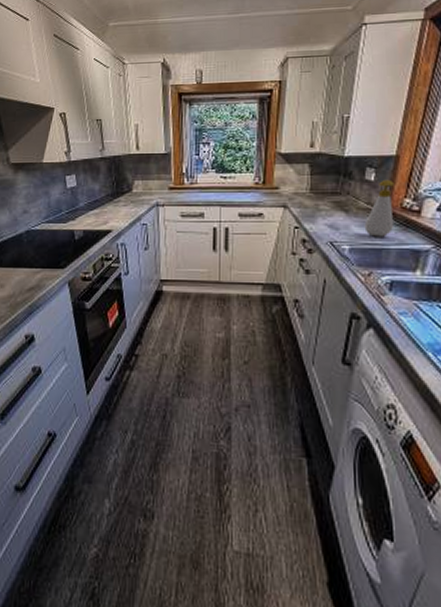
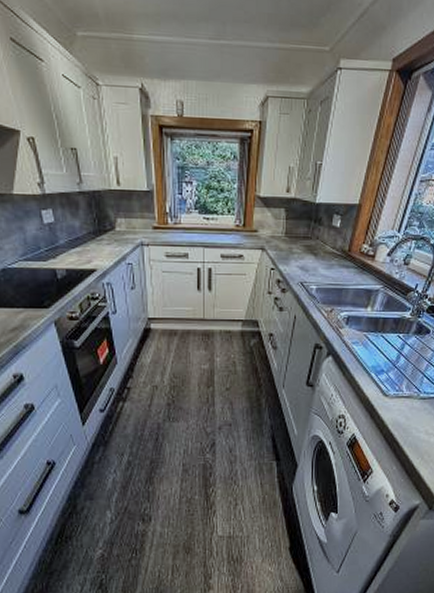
soap bottle: present [364,179,394,237] -> none [329,226,356,278]

